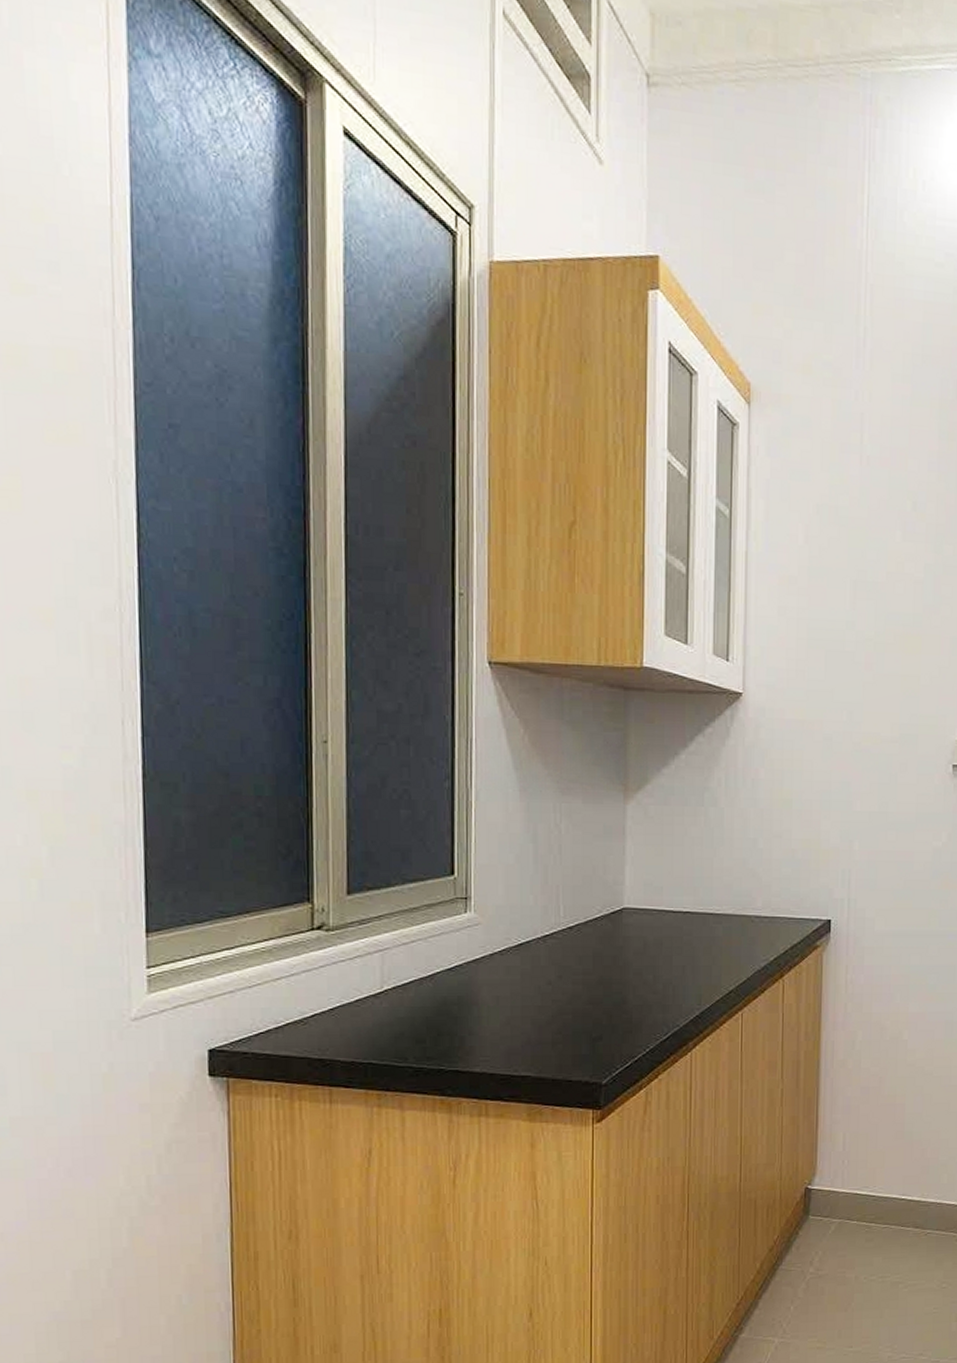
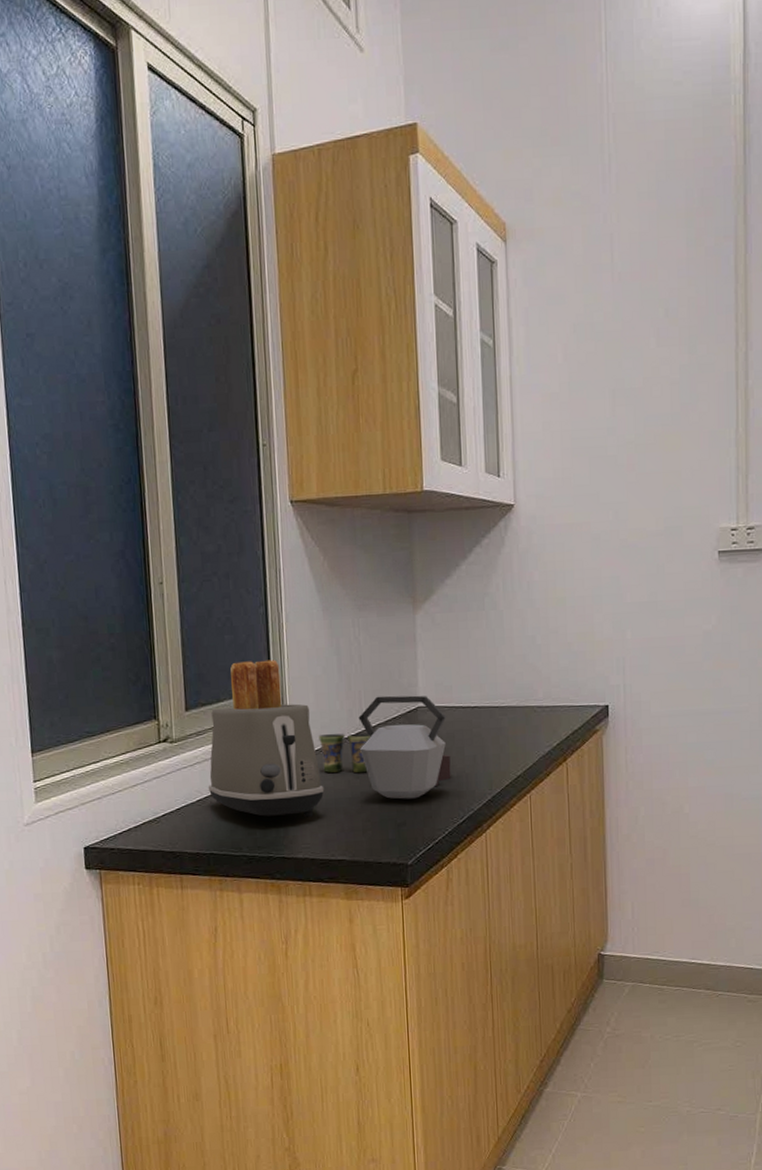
toaster: none [371,842,510,1027] -> present [209,660,325,818]
cup: none [507,933,567,979] -> present [318,734,370,773]
kettle: none [553,893,656,1011] -> present [358,695,451,799]

